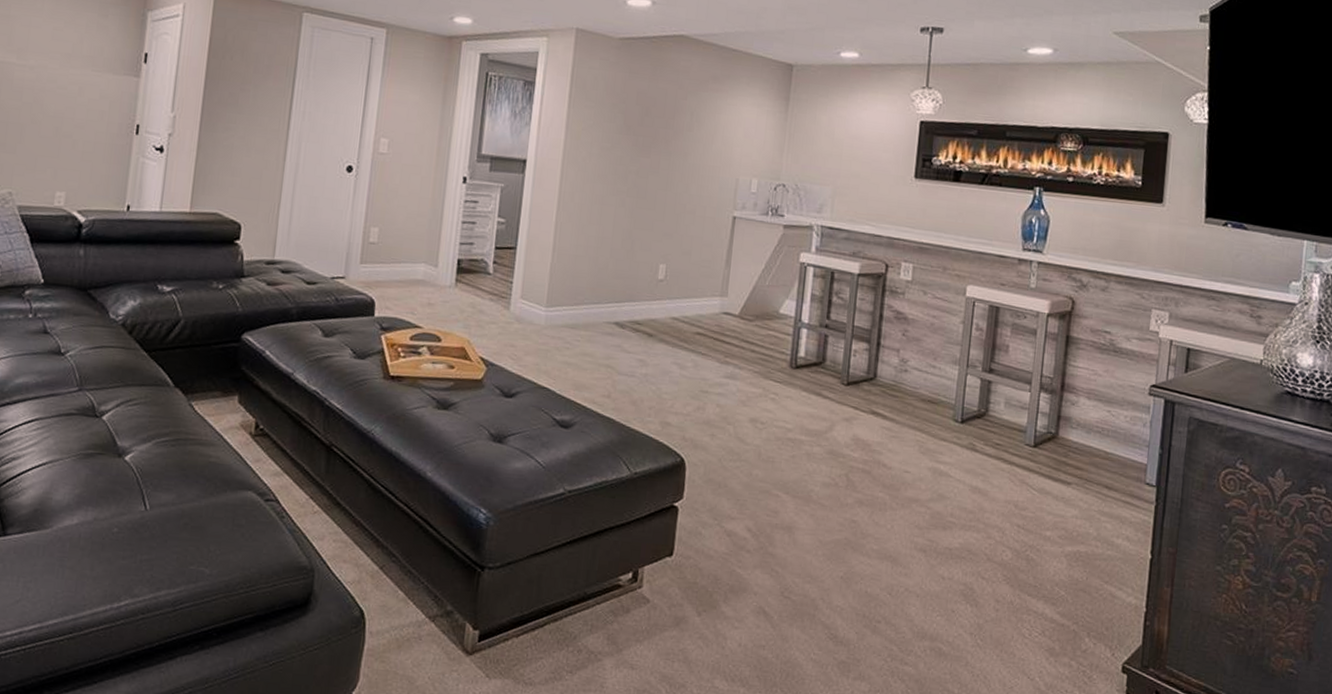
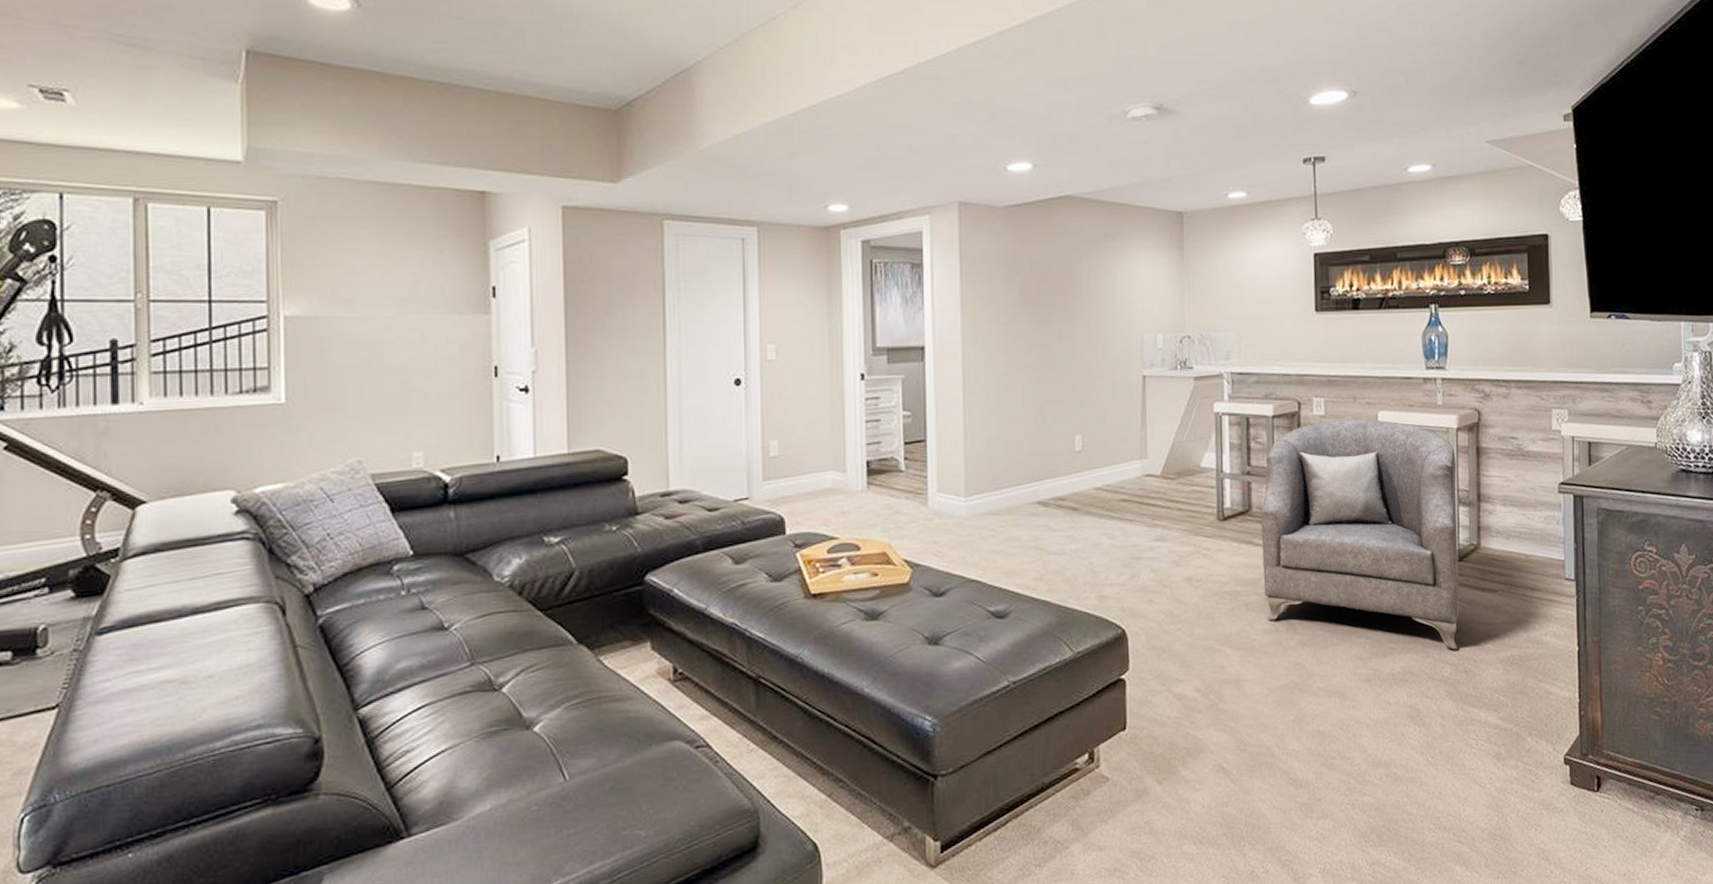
armchair: none [827,287,1043,536] -> present [1260,419,1460,650]

